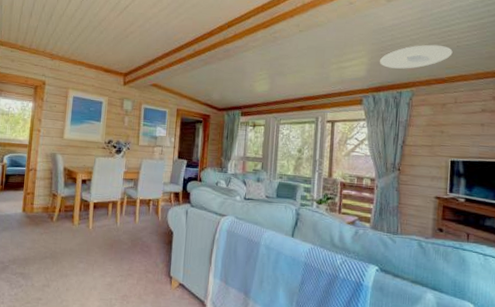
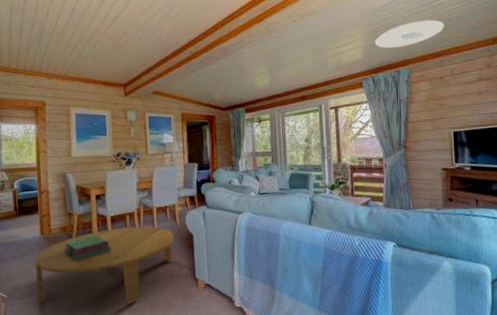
coffee table: none [10,215,154,294] -> present [35,226,174,305]
stack of books: none [42,218,90,243] -> present [63,234,111,261]

